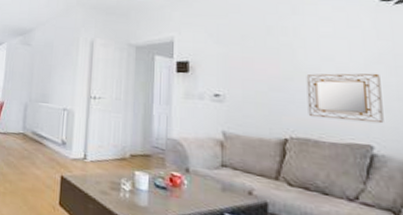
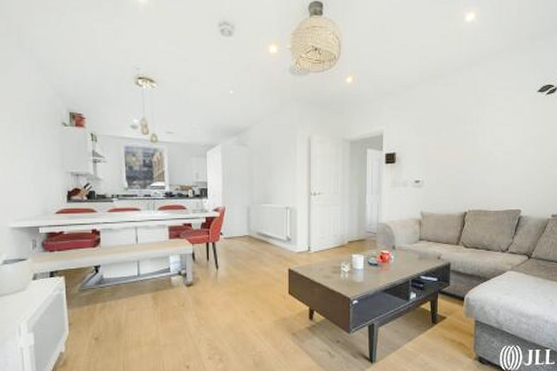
home mirror: present [306,73,384,124] -> none [482,153,531,193]

